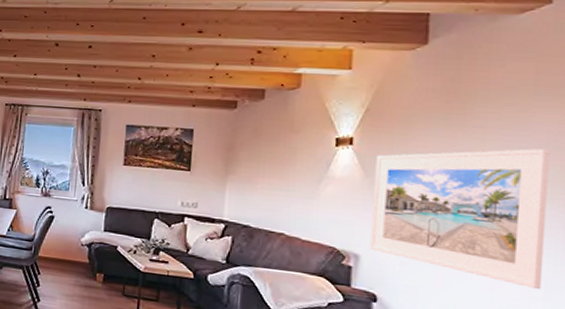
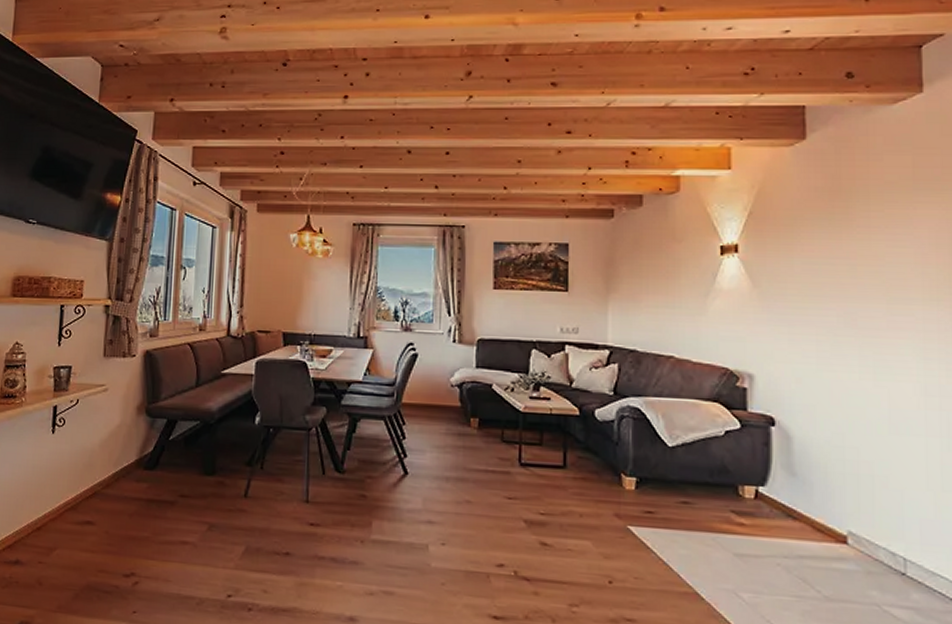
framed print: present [370,148,551,289] -> none [763,246,937,397]

